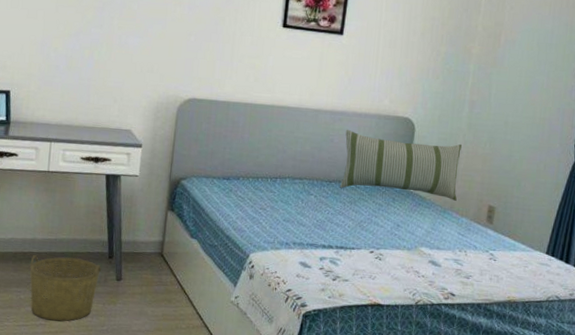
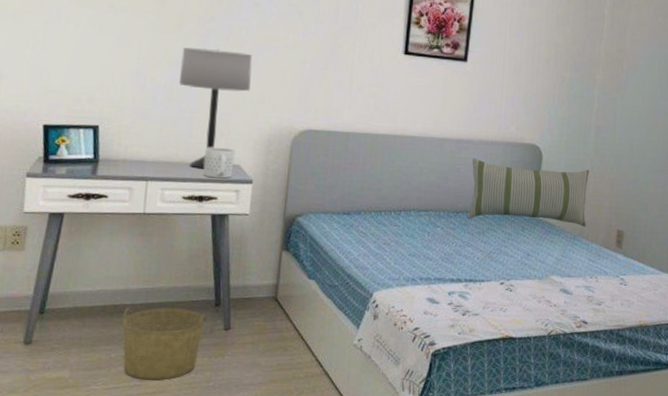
table lamp: none [79,20,143,133] -> present [179,47,253,169]
mug: none [99,112,127,142] -> present [203,147,235,179]

